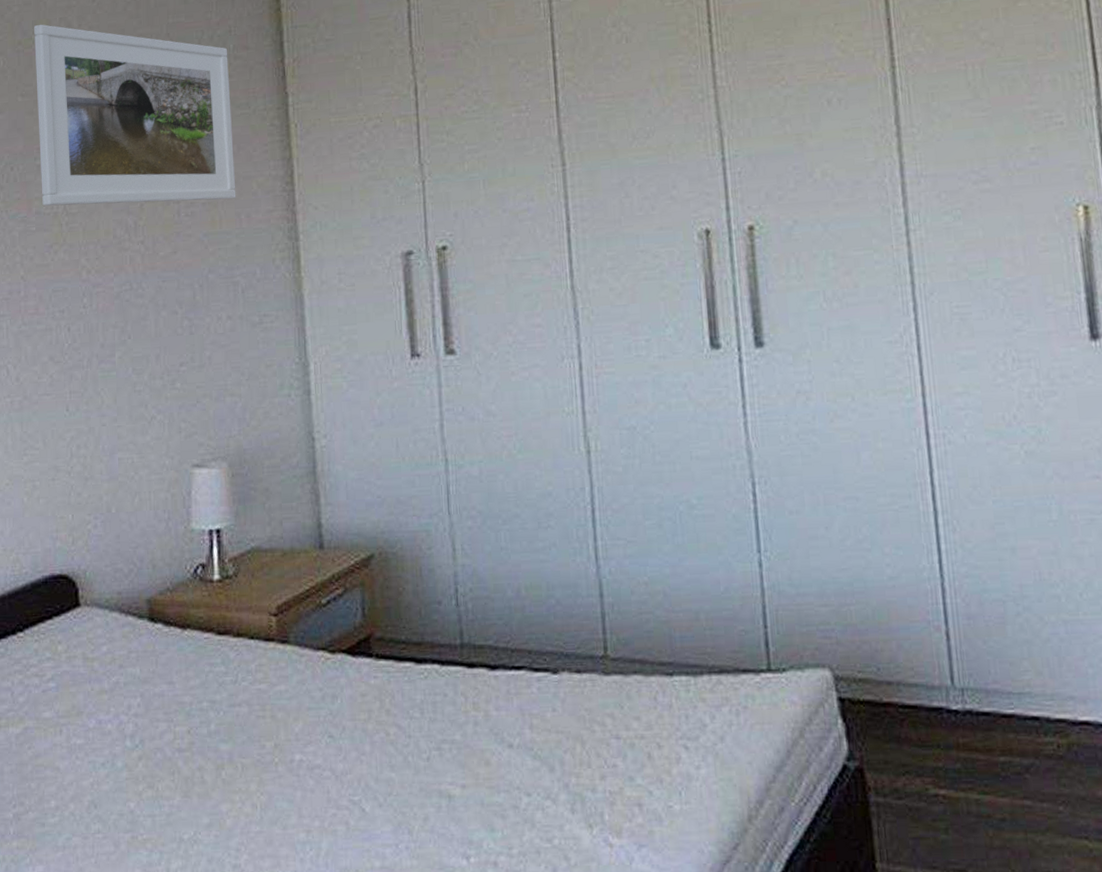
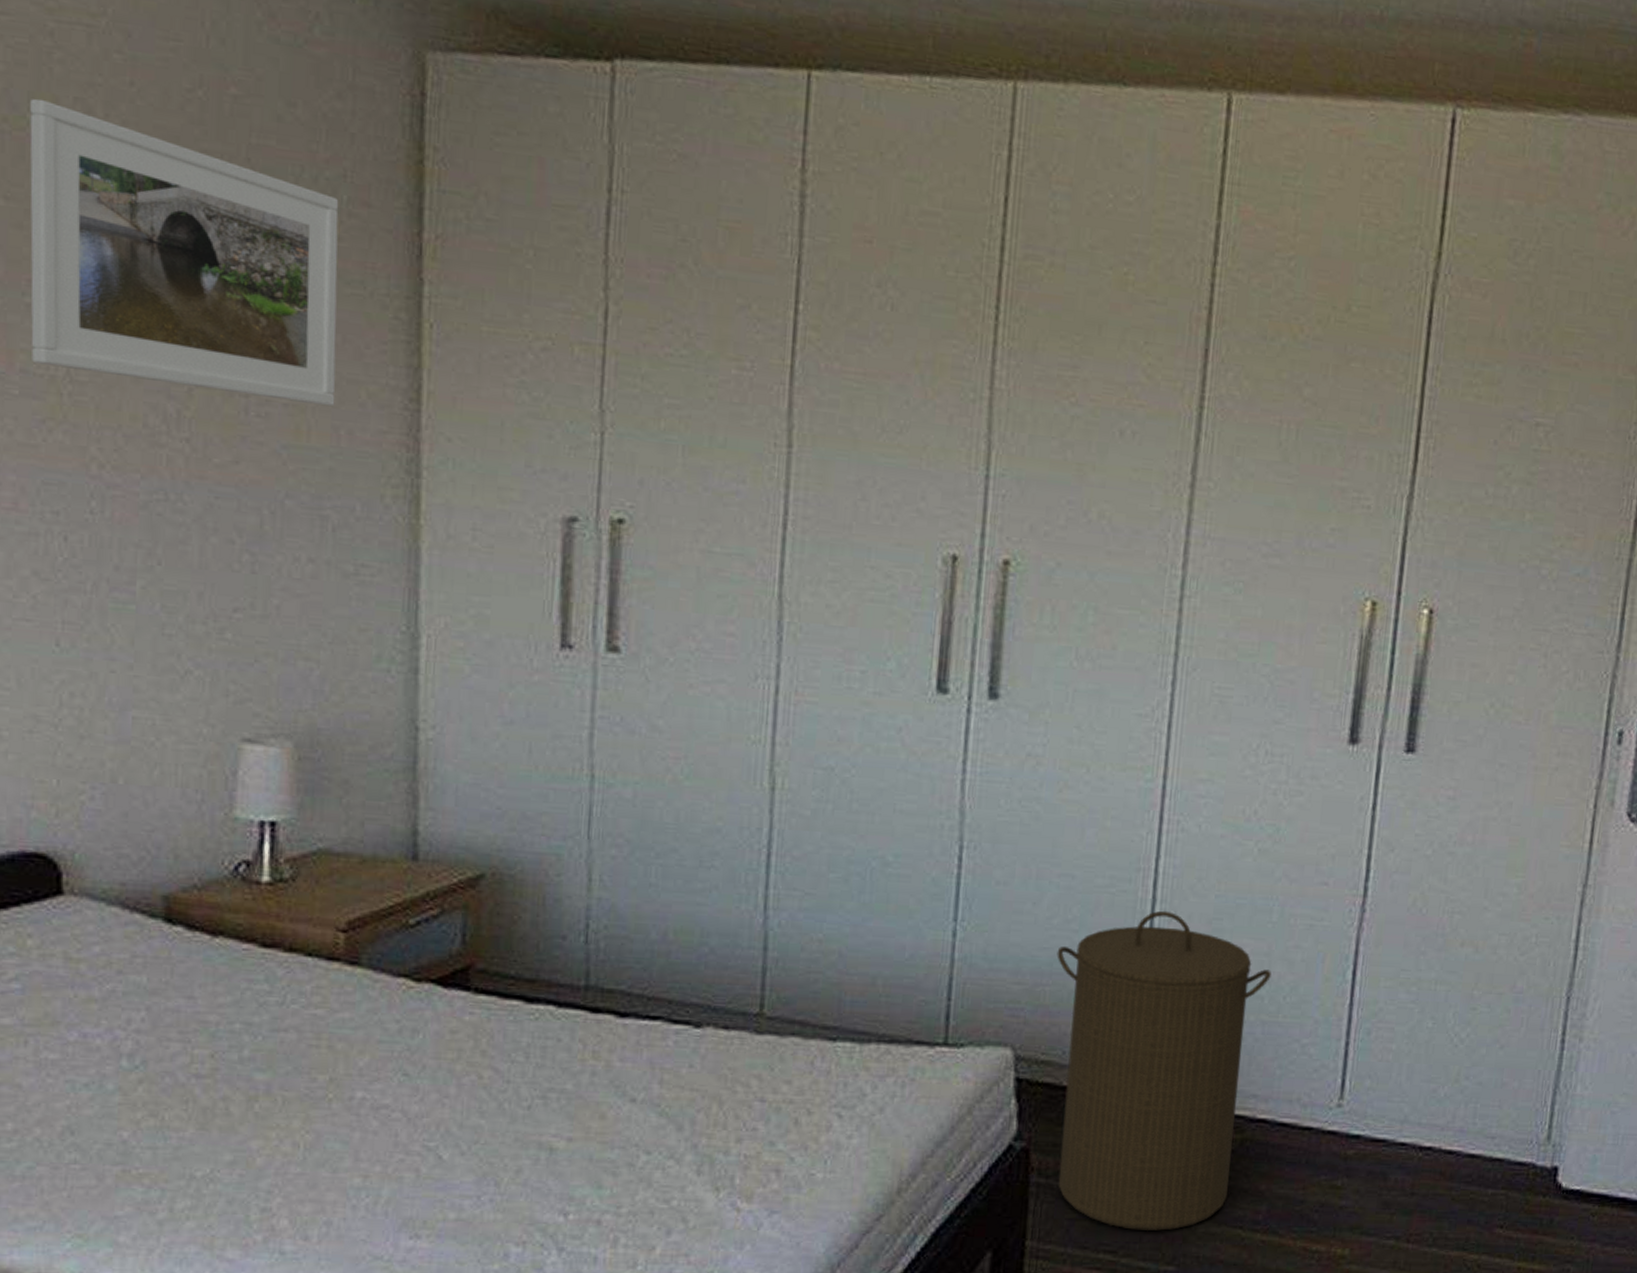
laundry hamper: none [855,521,1066,846] -> present [1056,910,1271,1231]

